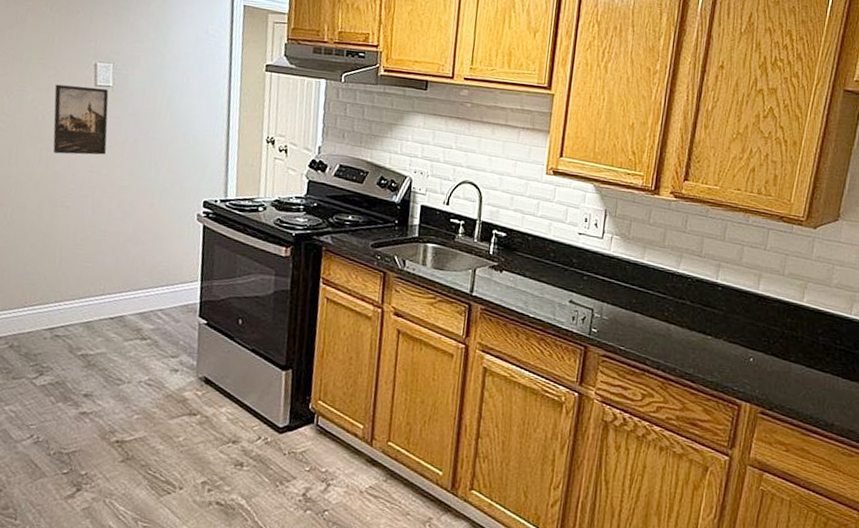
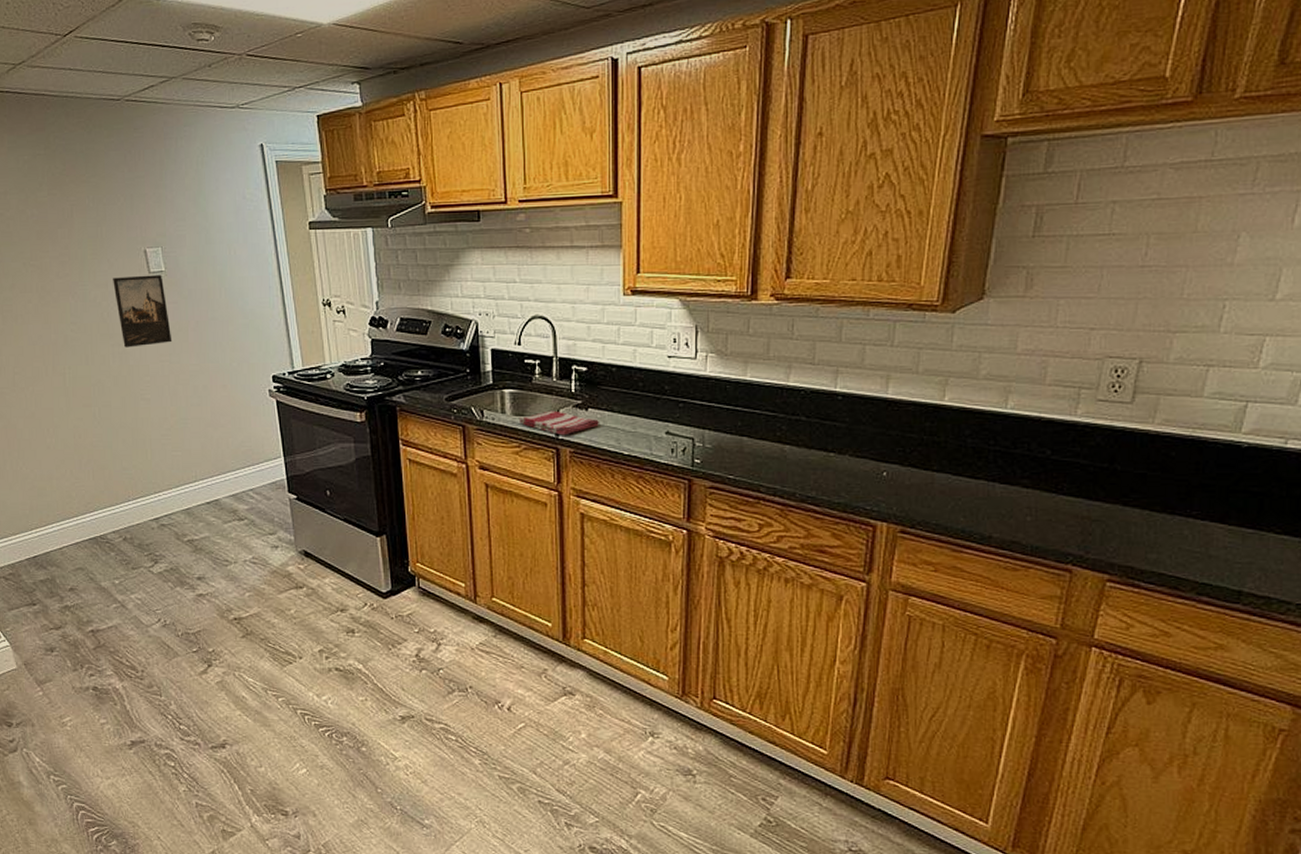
dish towel: none [438,268,511,293] -> present [520,410,599,436]

